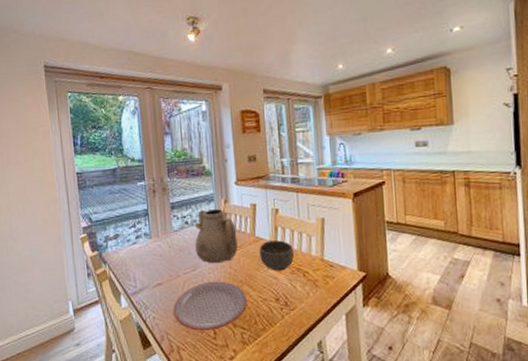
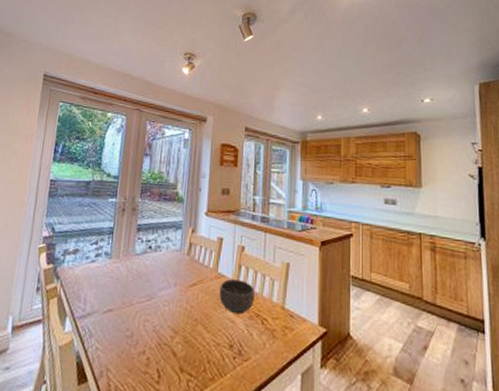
plate: present [174,281,247,331] -> none [119,315,199,373]
teapot: present [194,208,238,263] -> none [154,236,200,296]

